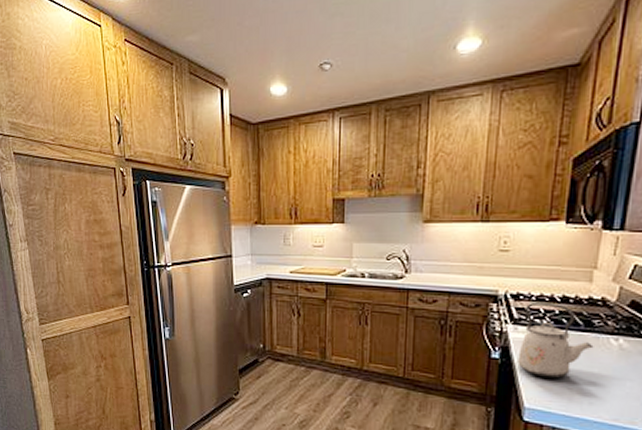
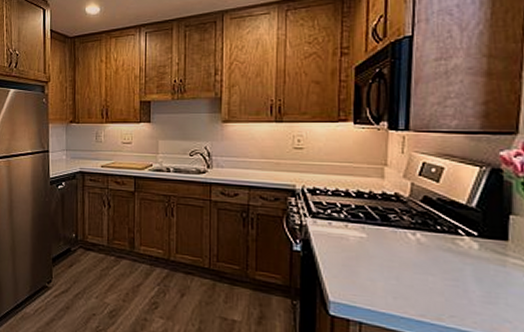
kettle: present [517,302,594,379] -> none [319,196,392,272]

